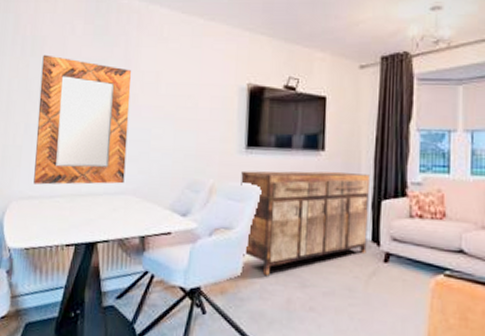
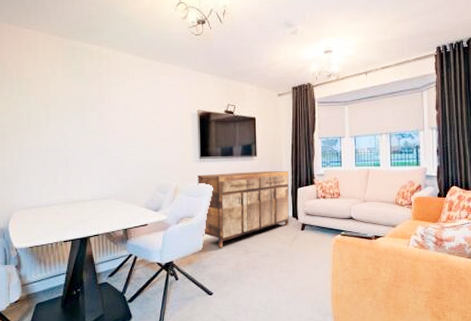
home mirror: present [33,54,132,185] -> none [29,93,107,197]

